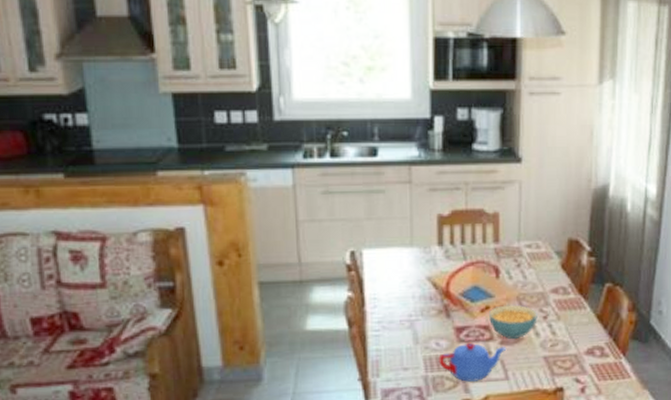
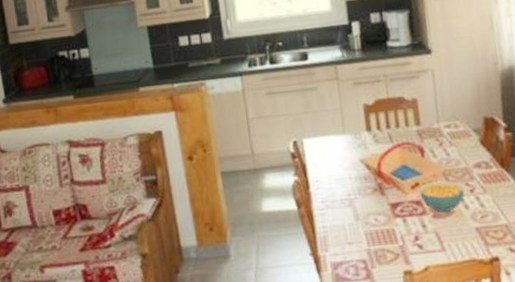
teapot: present [438,342,507,382] -> none [378,217,440,254]

